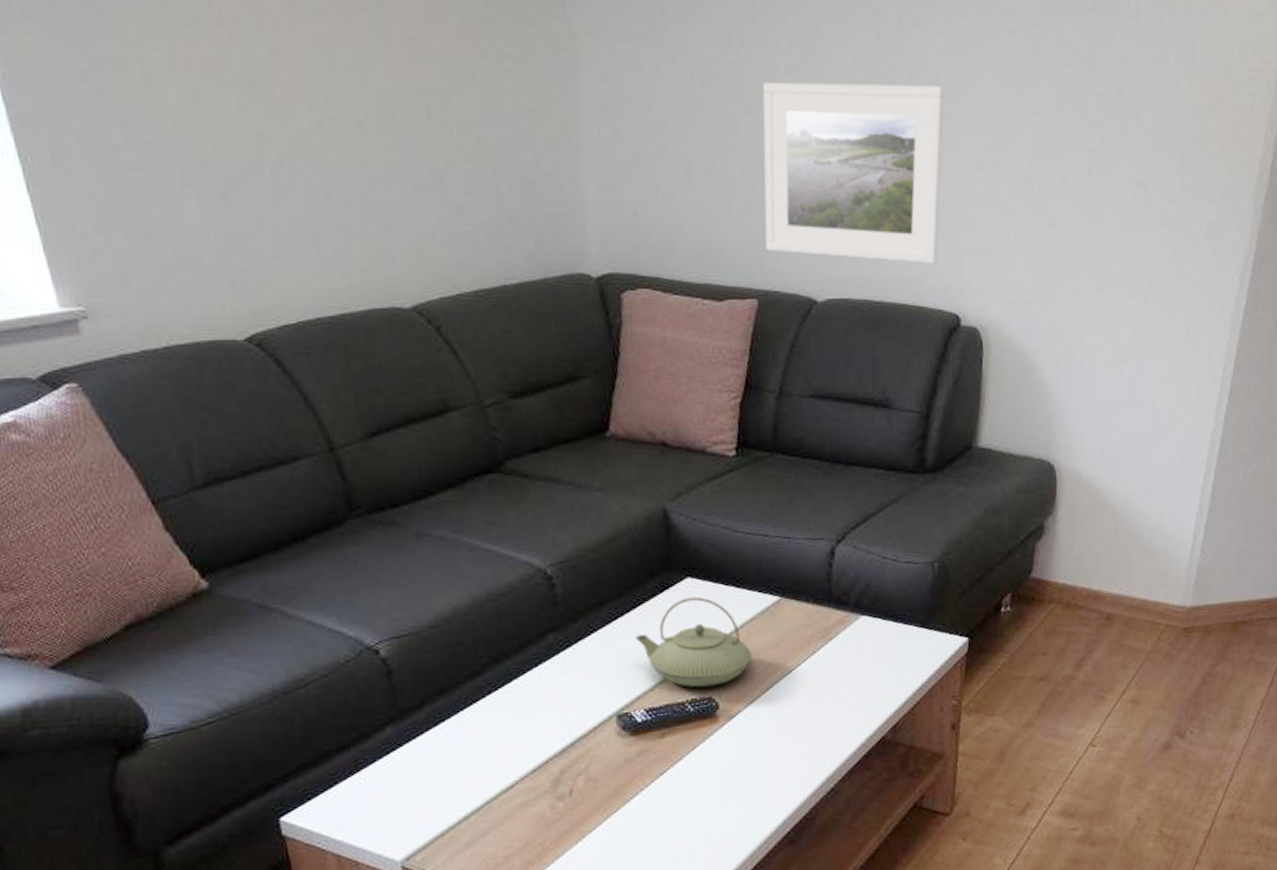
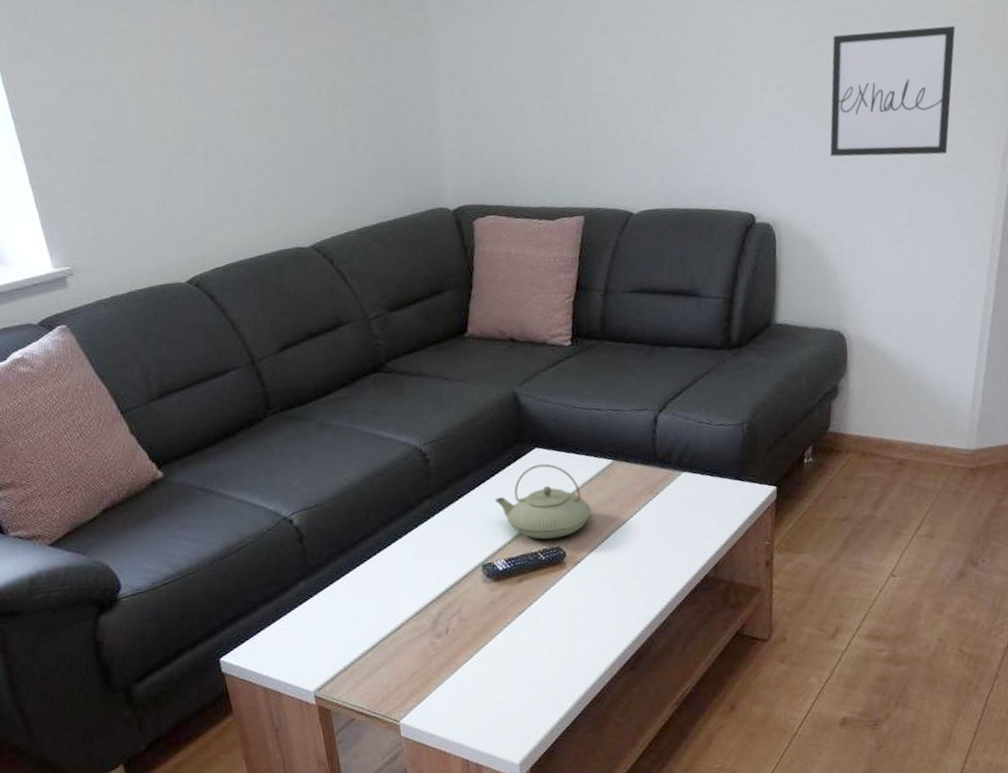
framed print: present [762,81,945,263] -> none [580,28,733,176]
wall art: none [1050,109,1199,264] -> present [830,26,956,157]

